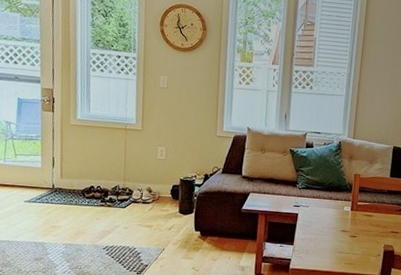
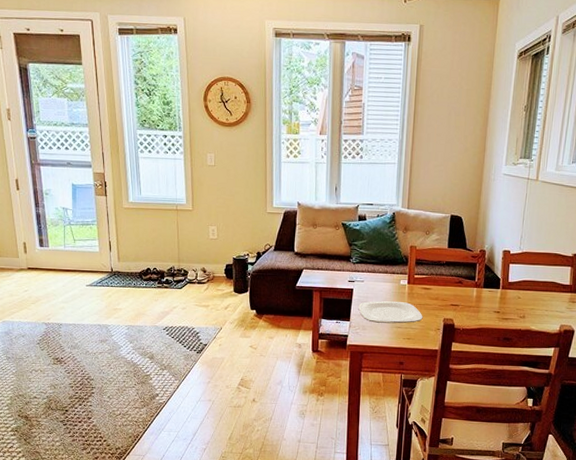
plate: none [302,226,365,249] -> present [358,301,423,324]

